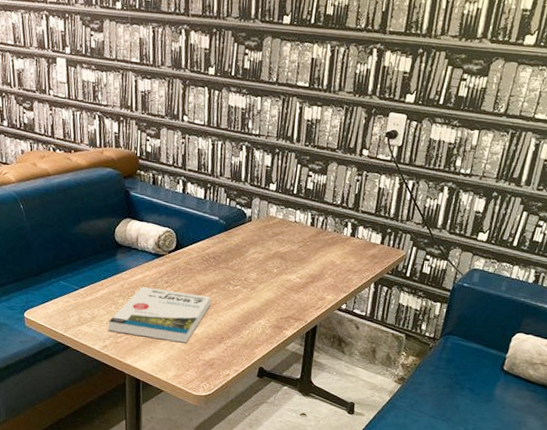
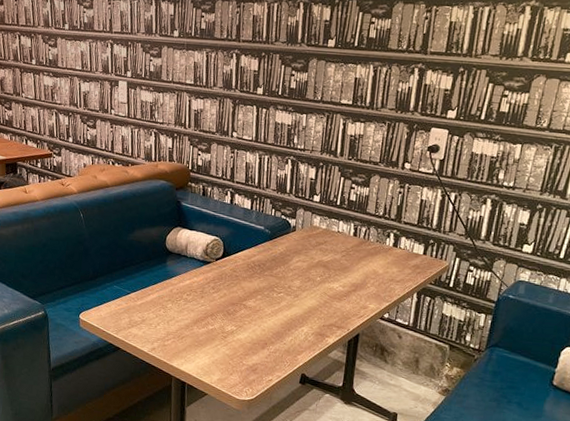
book: present [108,286,211,343] -> none [156,292,256,348]

